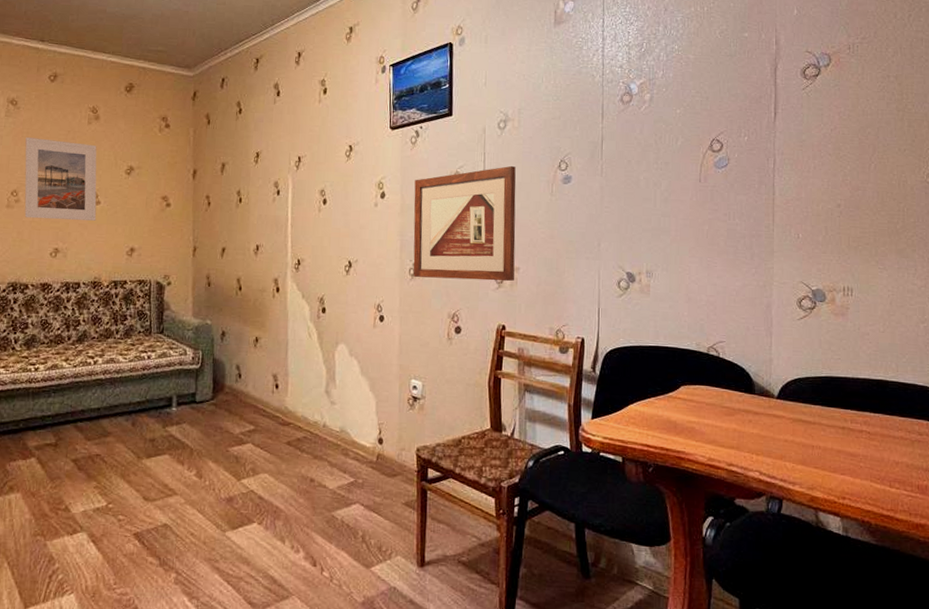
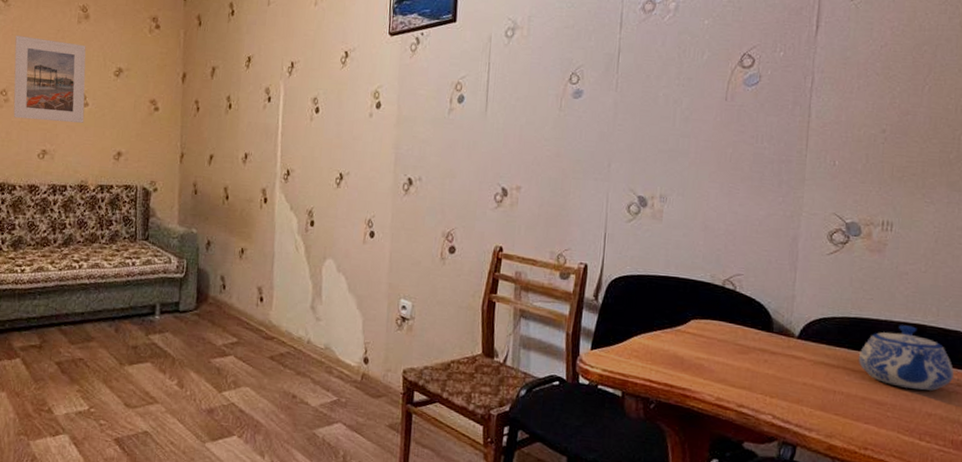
picture frame: present [413,165,516,282] -> none [407,77,523,201]
teapot: none [831,381,915,441] -> present [858,325,954,391]

